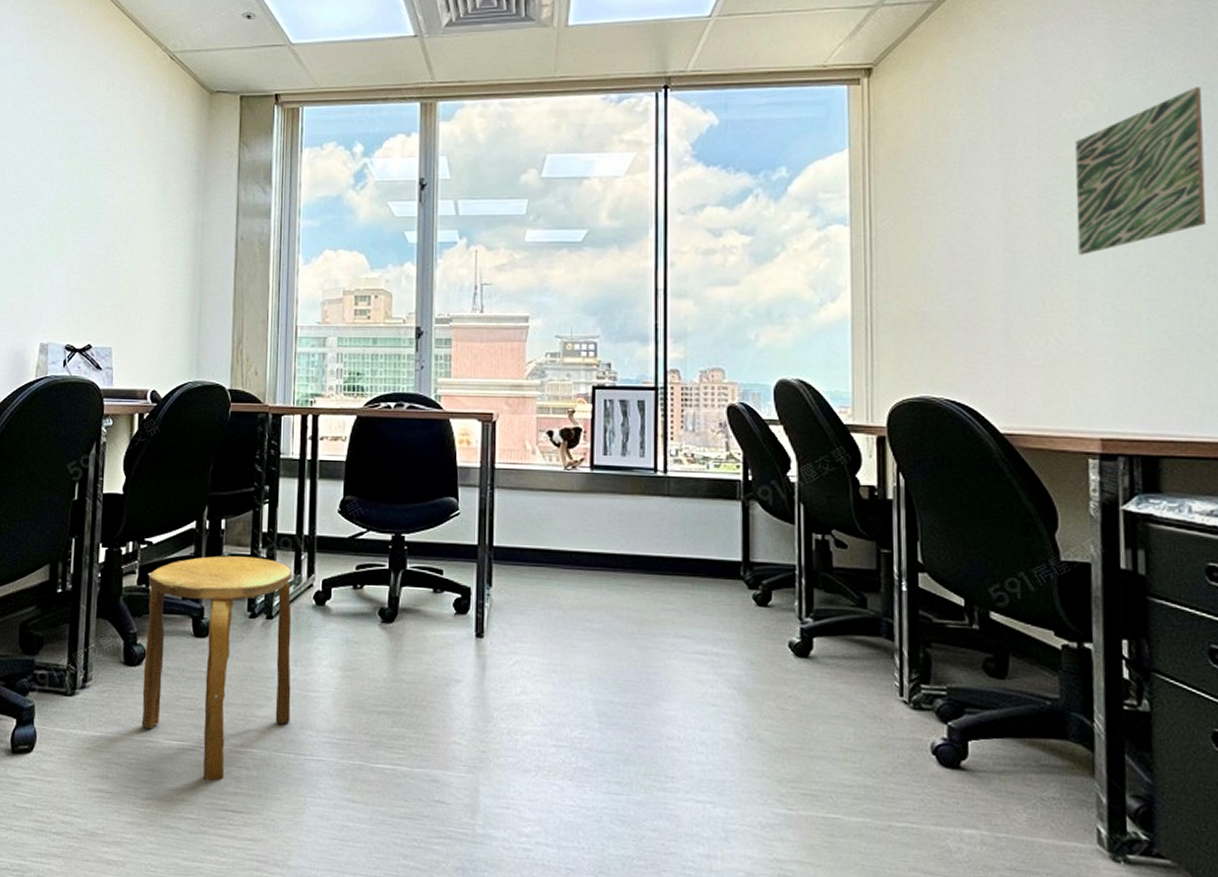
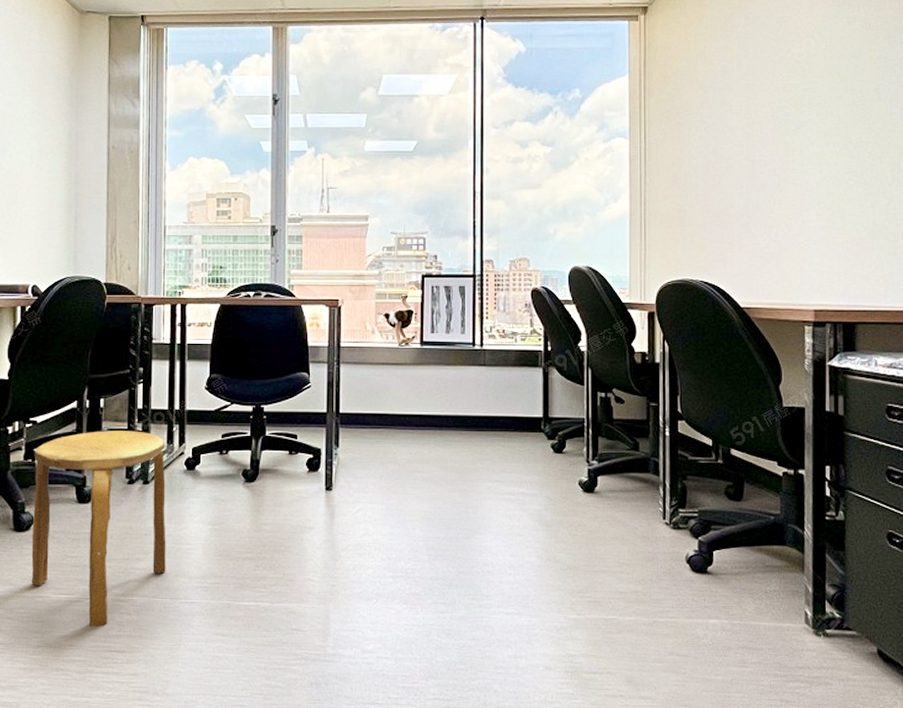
wall art: present [1075,87,1206,255] -> none [800,29,894,163]

